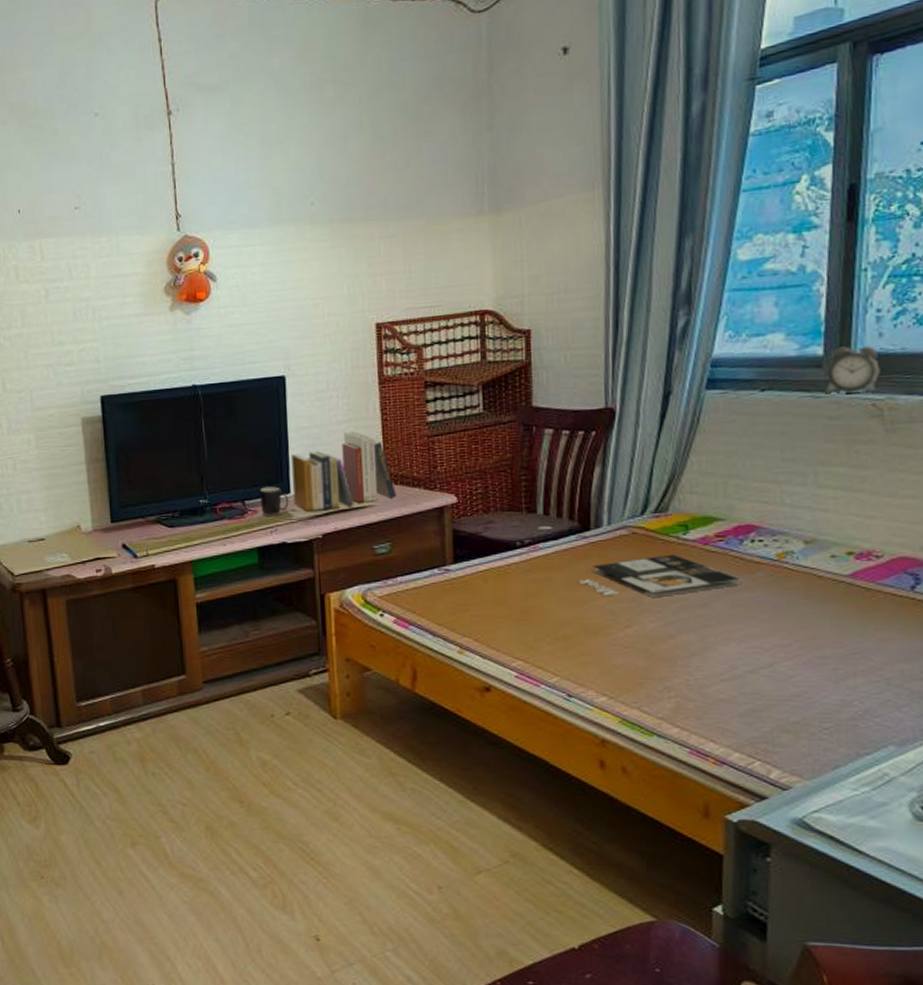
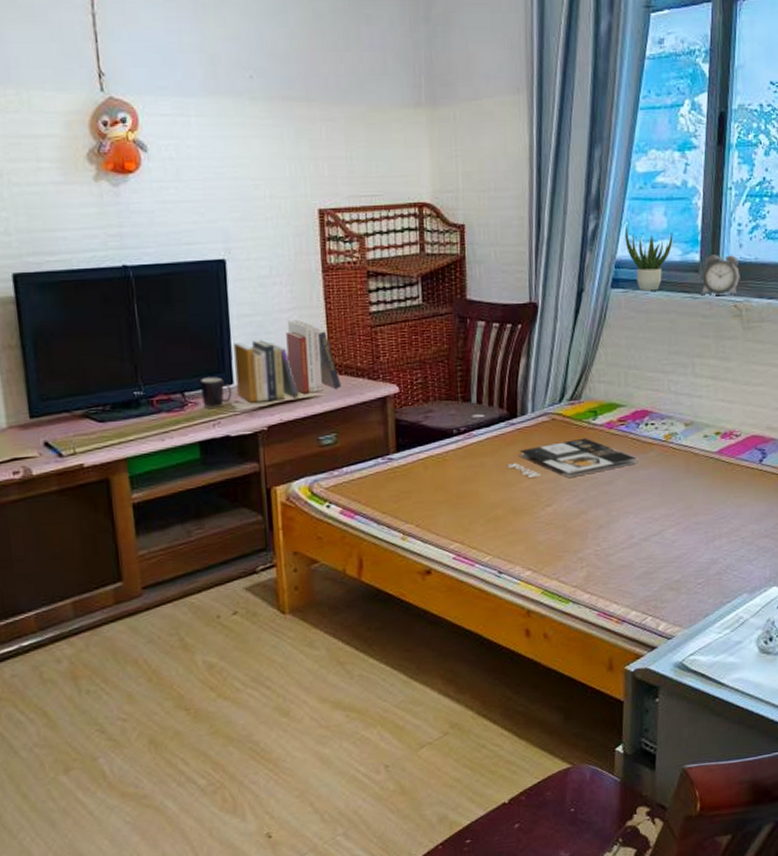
potted plant: none [723,320,787,392] -> present [624,225,673,292]

